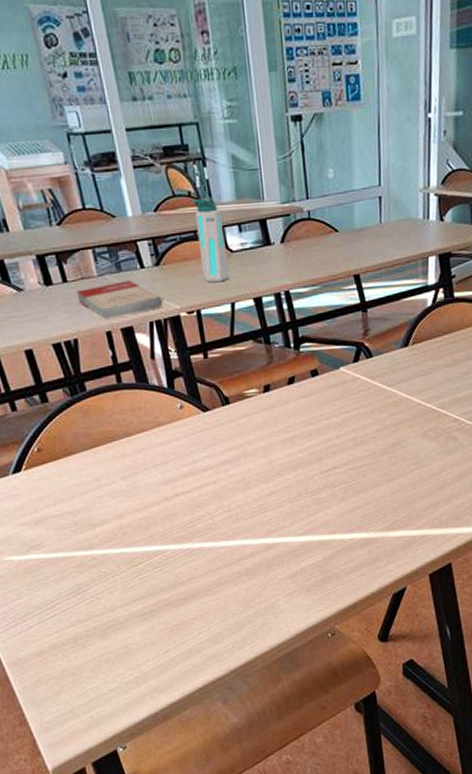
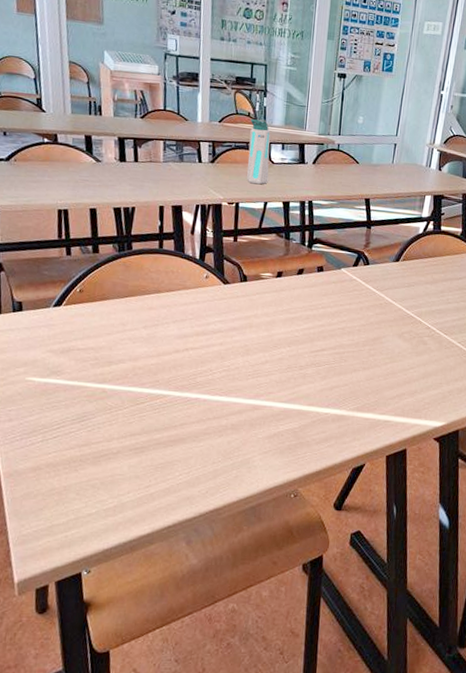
book: present [76,280,163,321] -> none [143,169,211,197]

